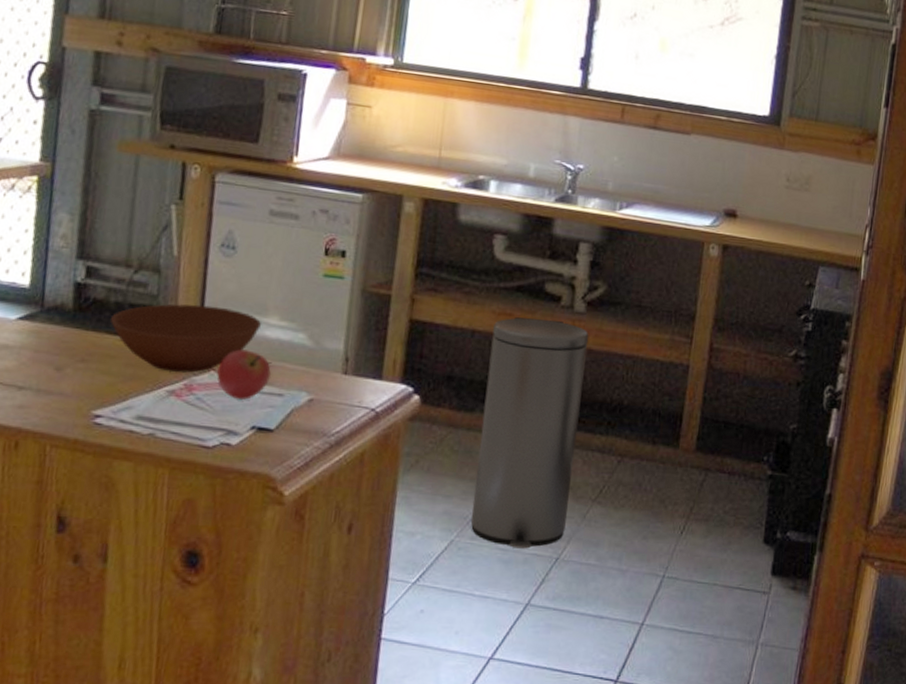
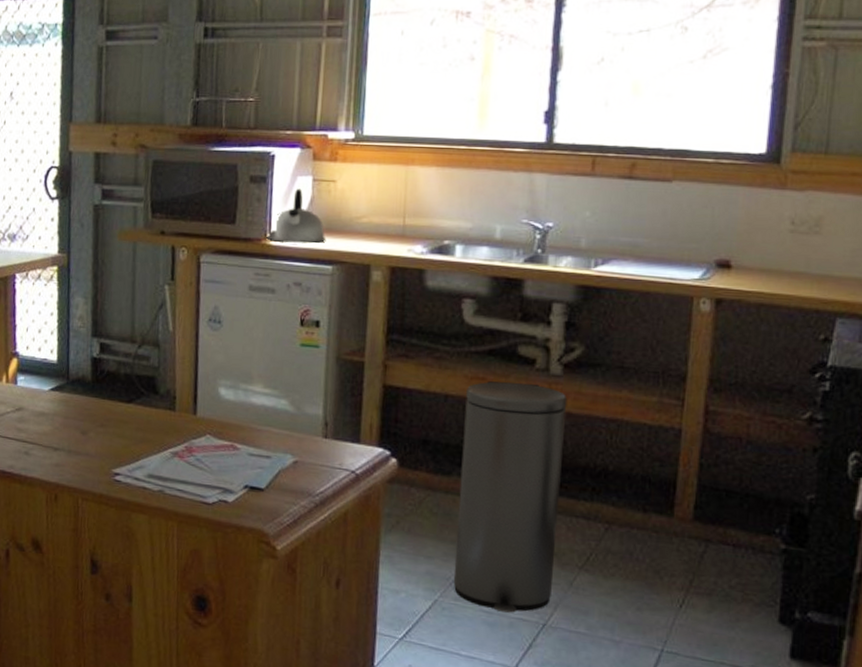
bowl: present [111,304,262,373] -> none [122,374,248,437]
fruit: present [217,349,272,400] -> none [212,415,260,461]
kettle: none [294,111,357,170] -> present [268,188,325,244]

